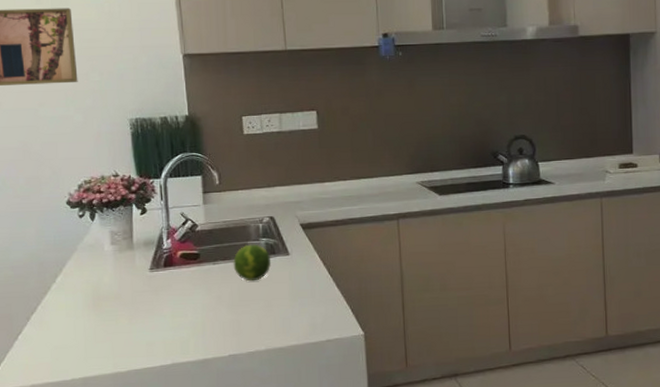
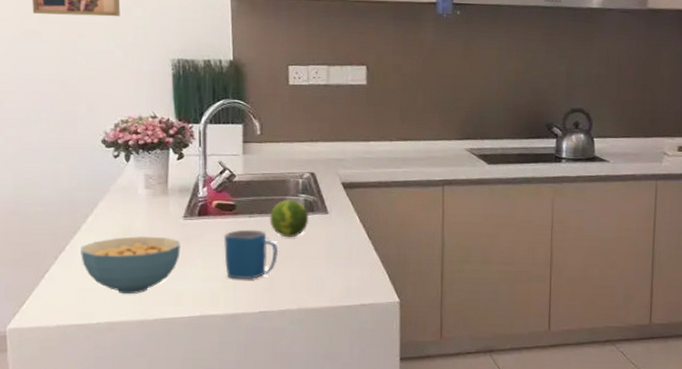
cereal bowl: none [52,290,149,349] -> present [81,236,181,295]
mug: none [189,276,244,325] -> present [223,229,279,280]

